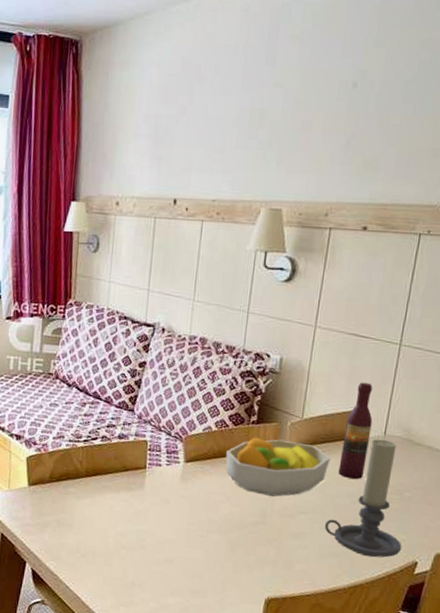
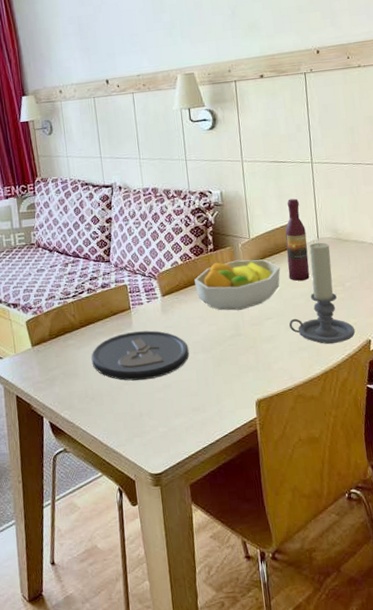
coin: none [90,493,203,549] -> present [91,330,189,381]

